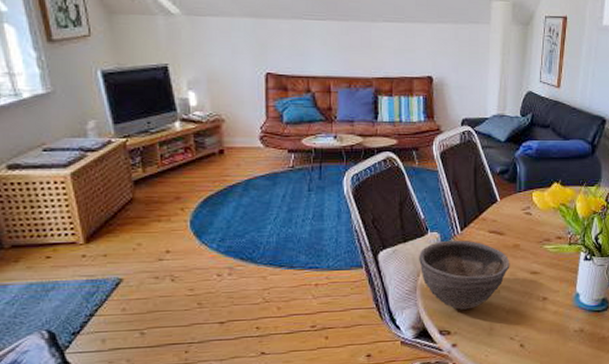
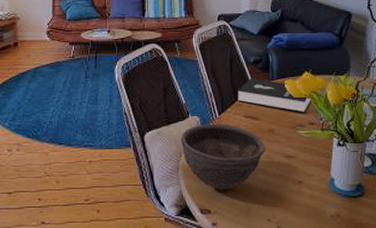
booklet: none [481,190,561,227] -> present [237,78,312,113]

